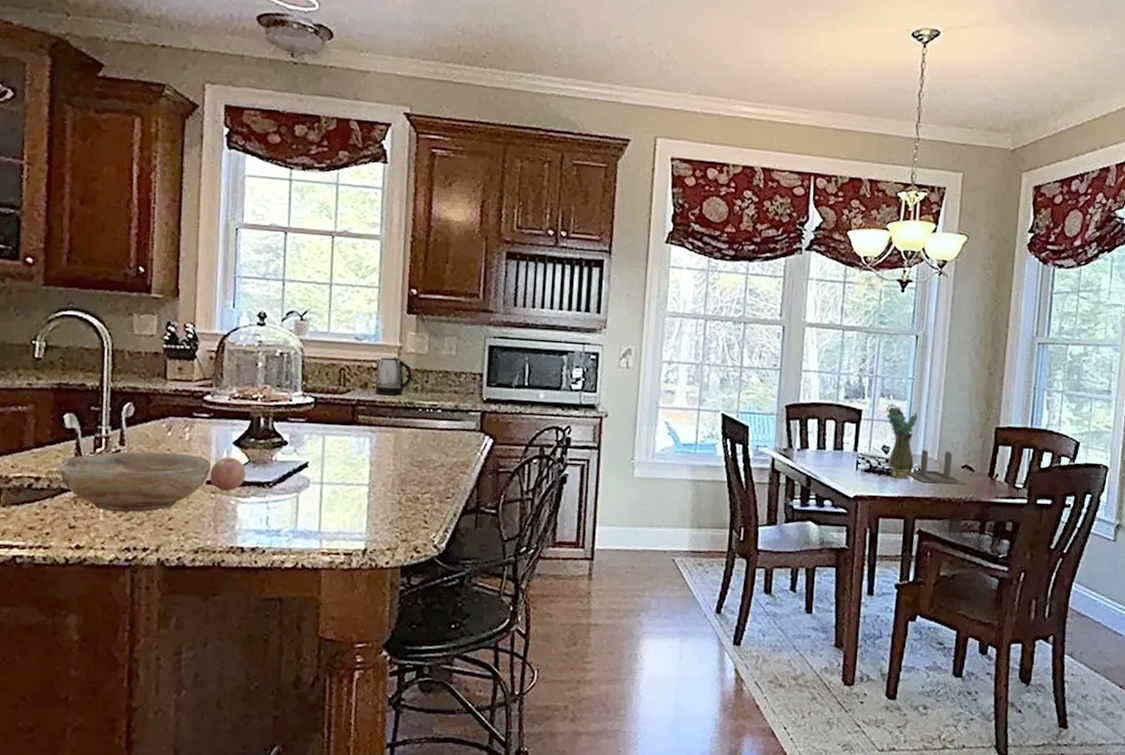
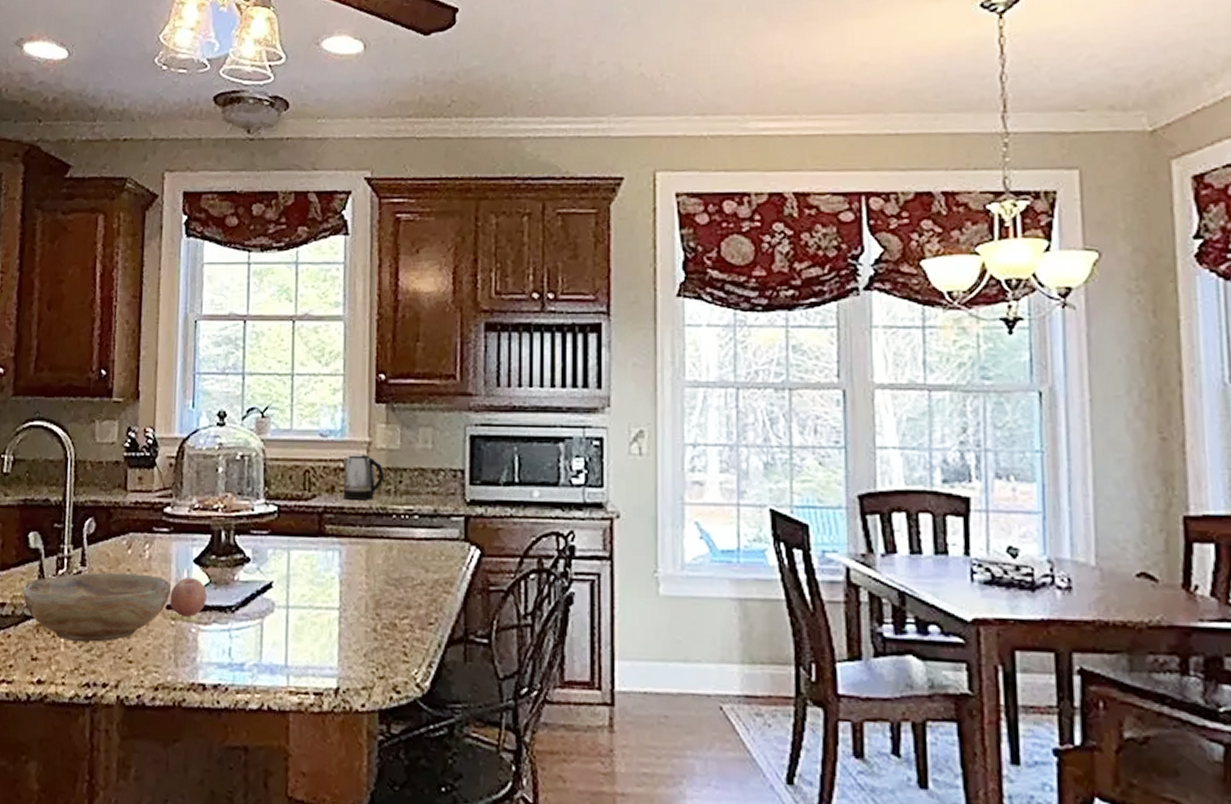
vase: present [886,401,918,478] -> none [1005,485,1060,593]
napkin holder: present [909,449,966,486] -> none [1053,550,1148,603]

